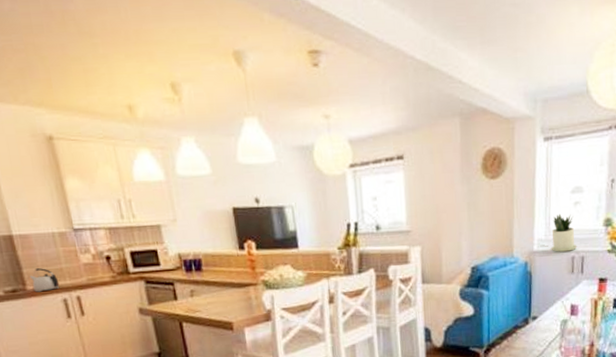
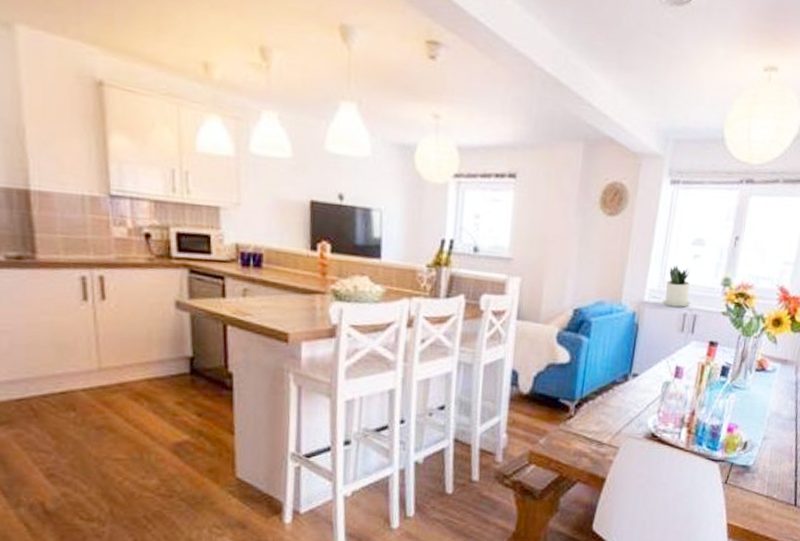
kettle: present [29,268,60,292] -> none [42,235,80,264]

